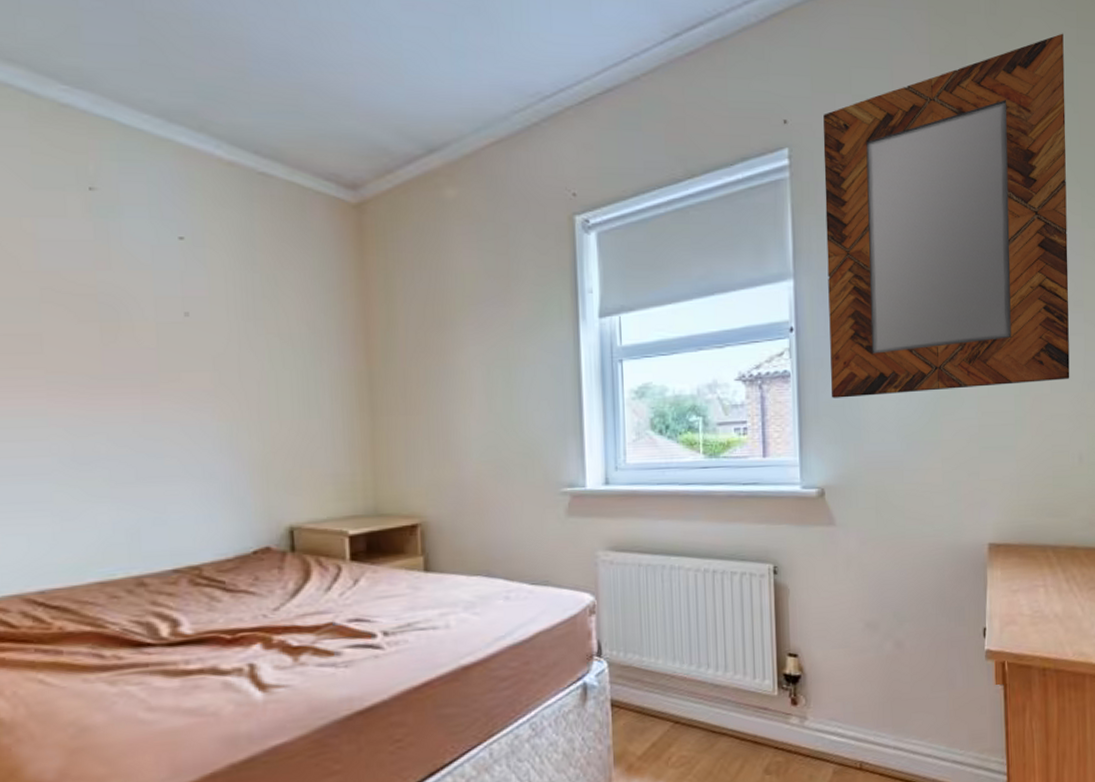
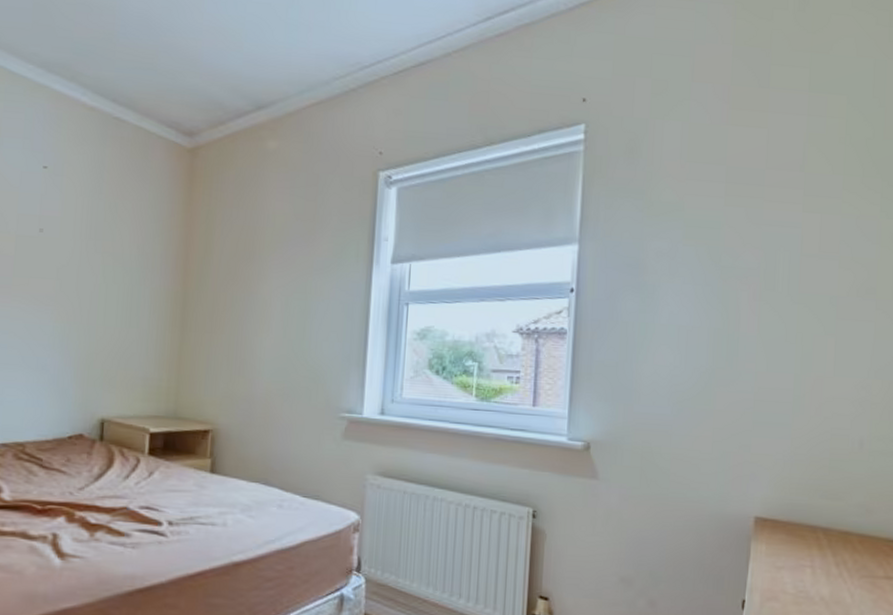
home mirror: present [823,33,1070,398] -> none [605,31,874,365]

